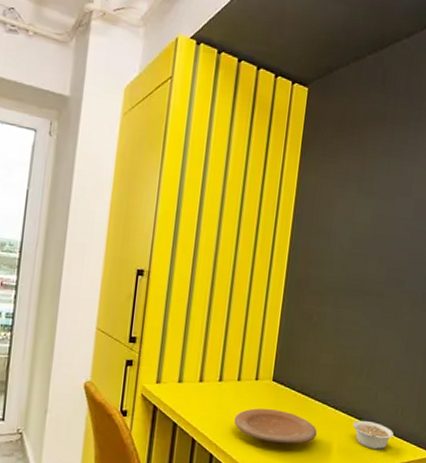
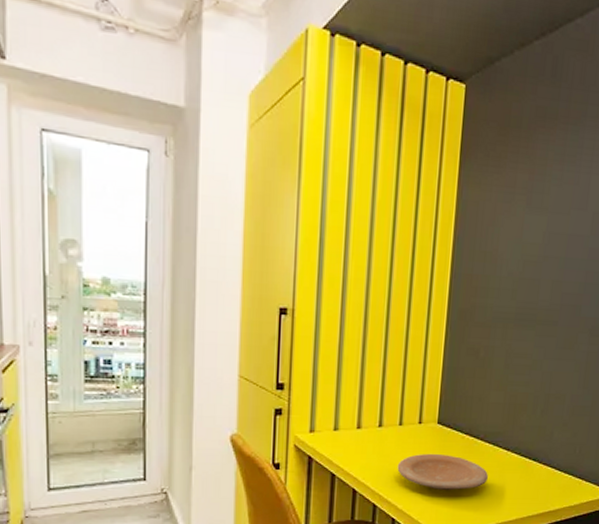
legume: present [352,420,394,450] -> none [526,461,571,491]

